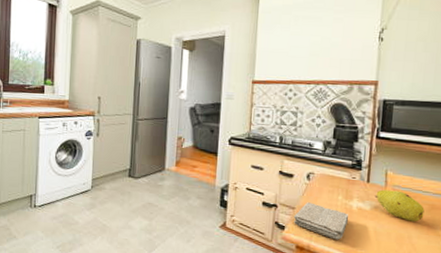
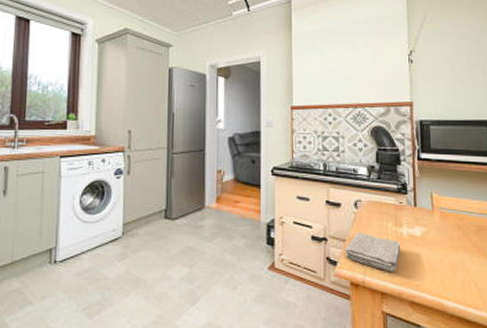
fruit: present [374,189,425,222] -> none [423,213,473,245]

